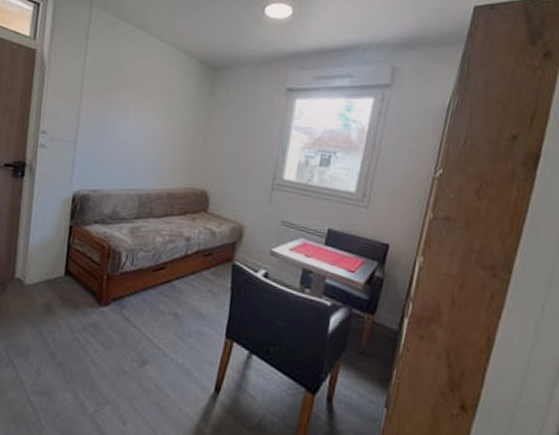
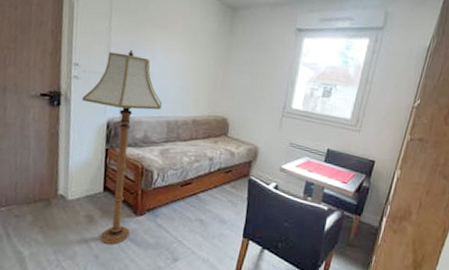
floor lamp: none [47,115,134,341] -> present [82,49,162,244]

